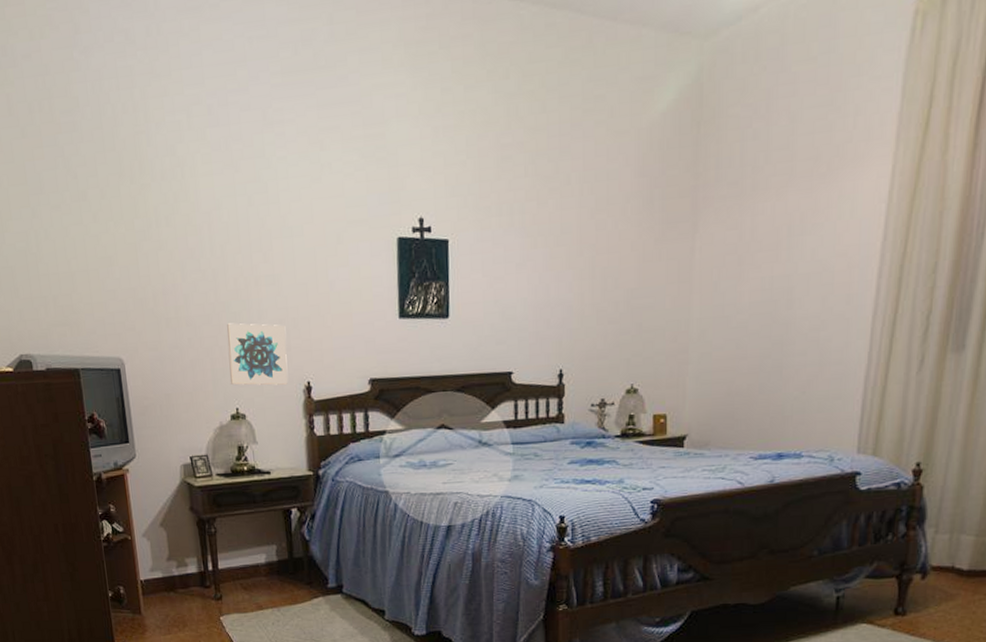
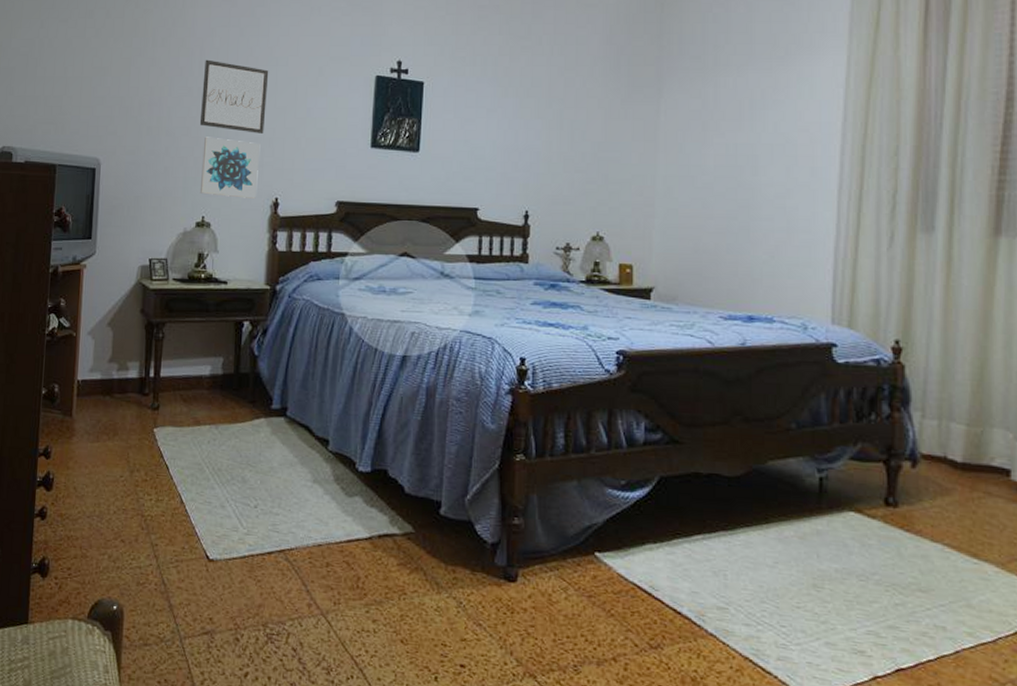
wall art: none [215,236,287,315] -> present [199,59,269,133]

